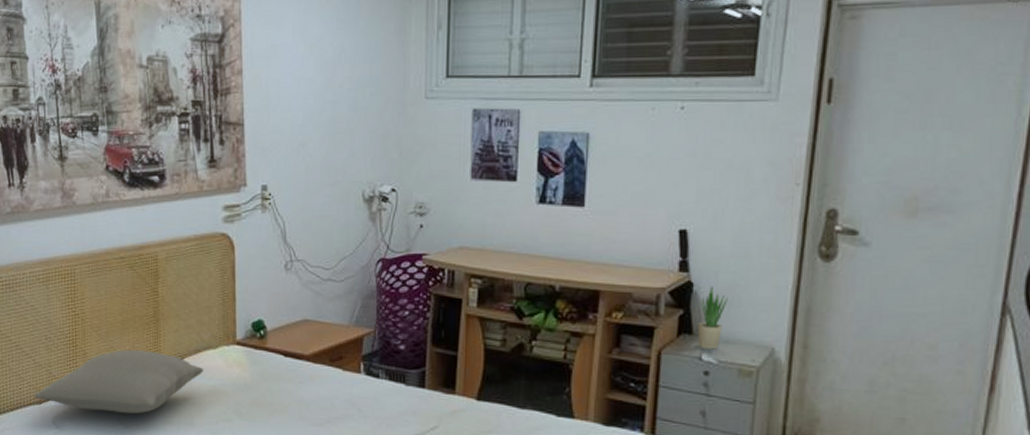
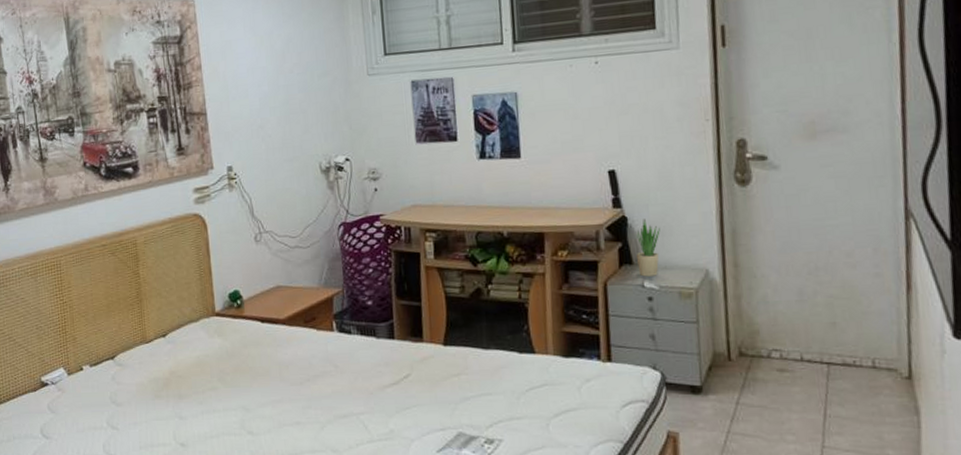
pillow: present [33,349,204,414] -> none [28,330,188,393]

